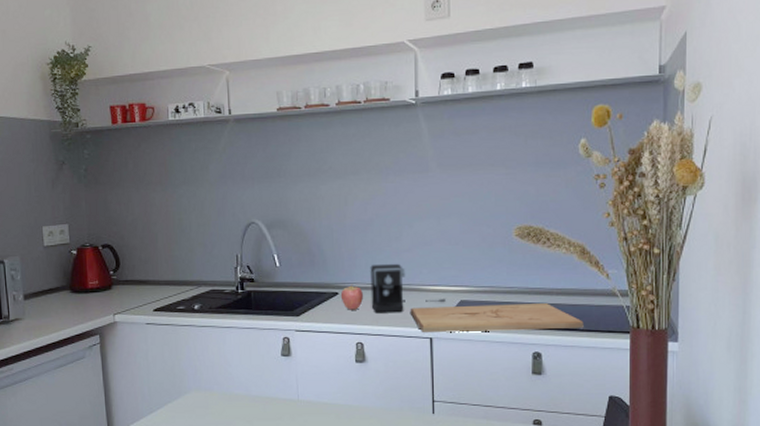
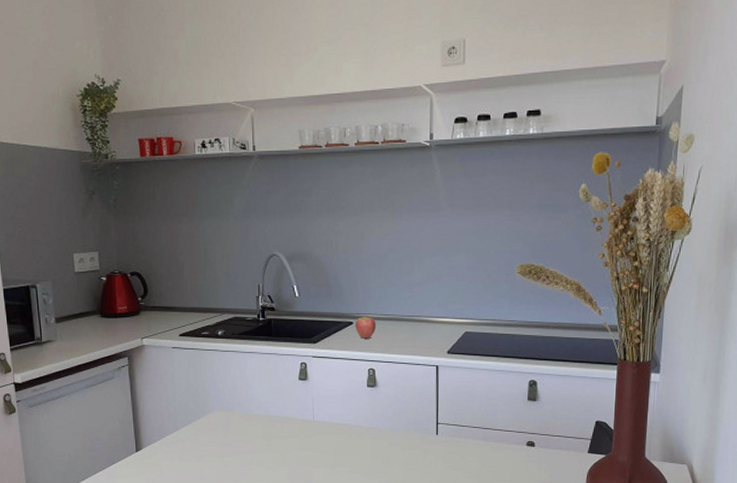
coffee maker: present [370,263,446,312] -> none [383,296,452,341]
cutting board: present [410,303,584,334] -> none [418,336,576,362]

